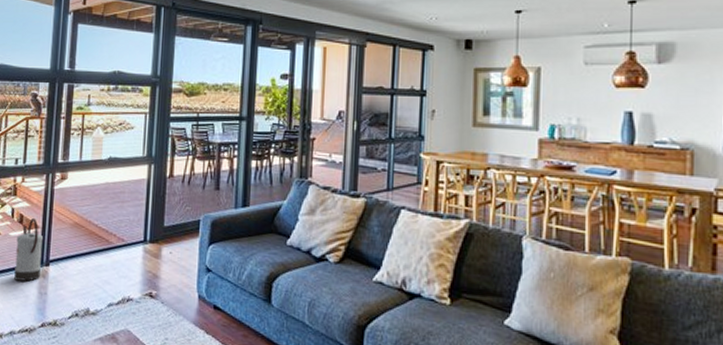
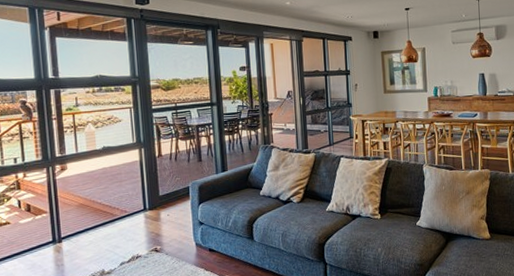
watering can: present [14,218,43,282] -> none [27,206,55,259]

